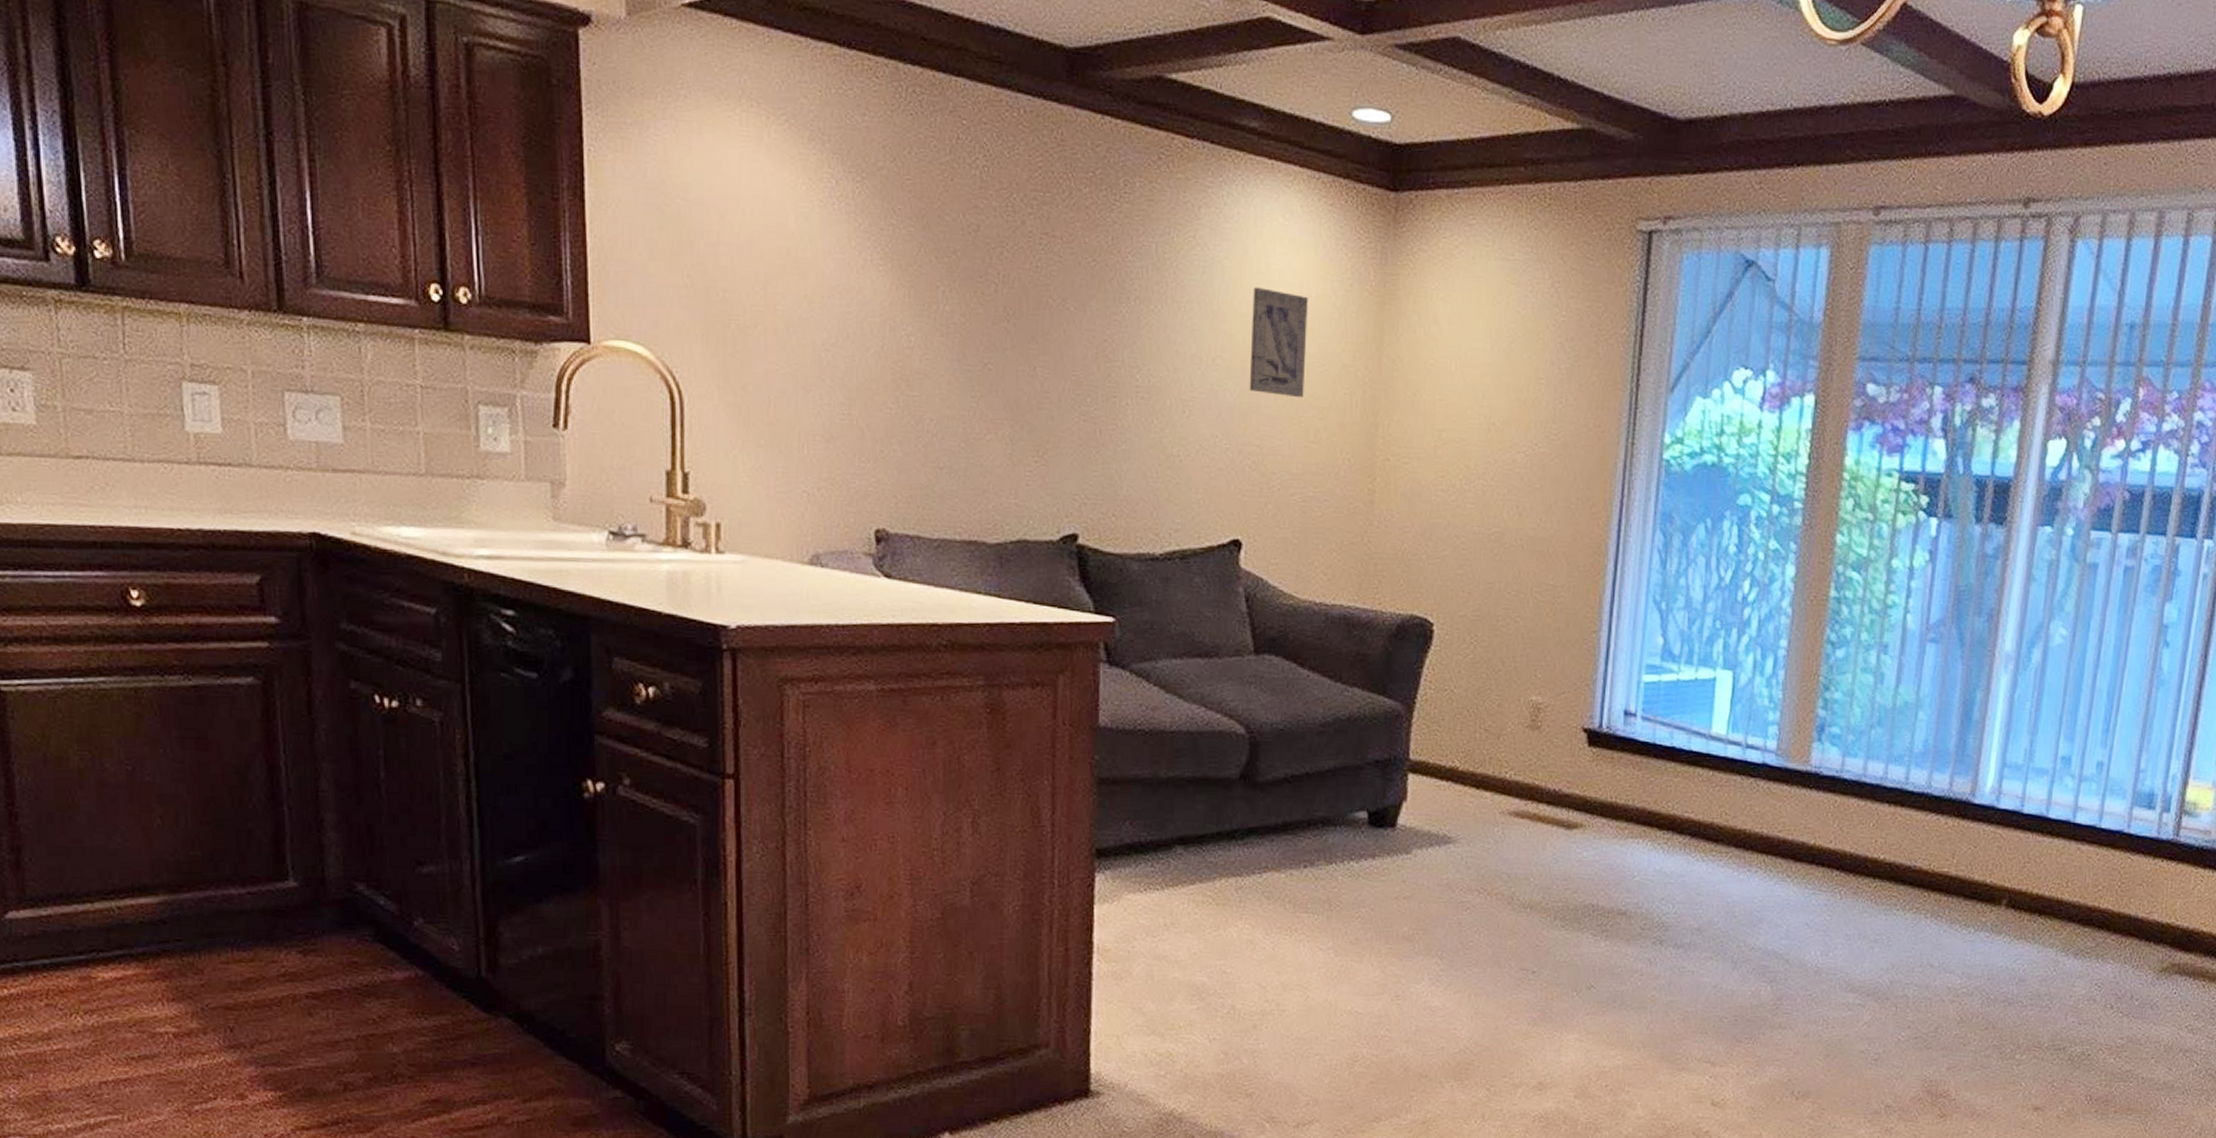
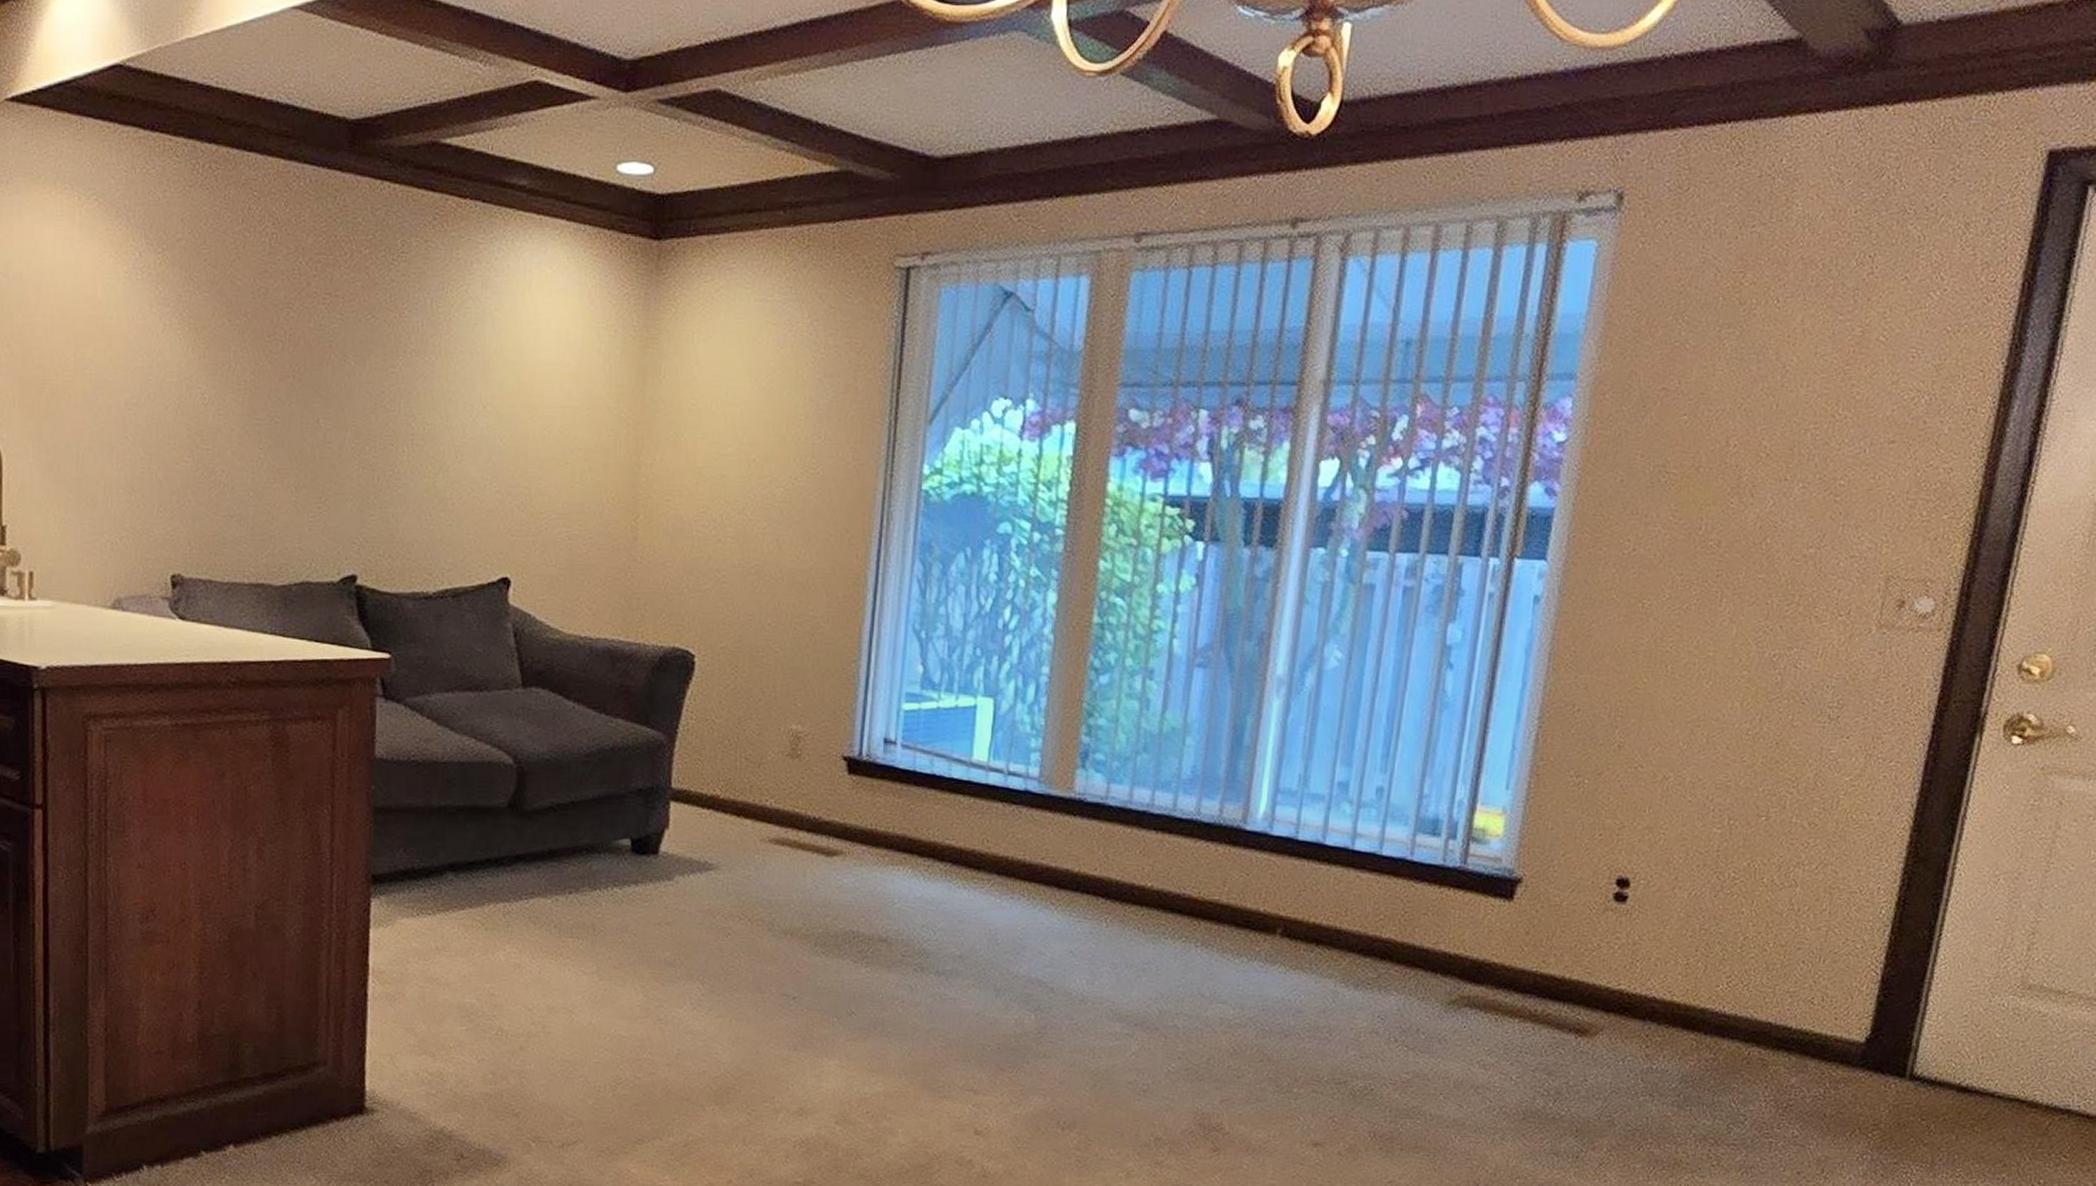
wall art: present [1249,287,1308,398] -> none [518,336,574,441]

